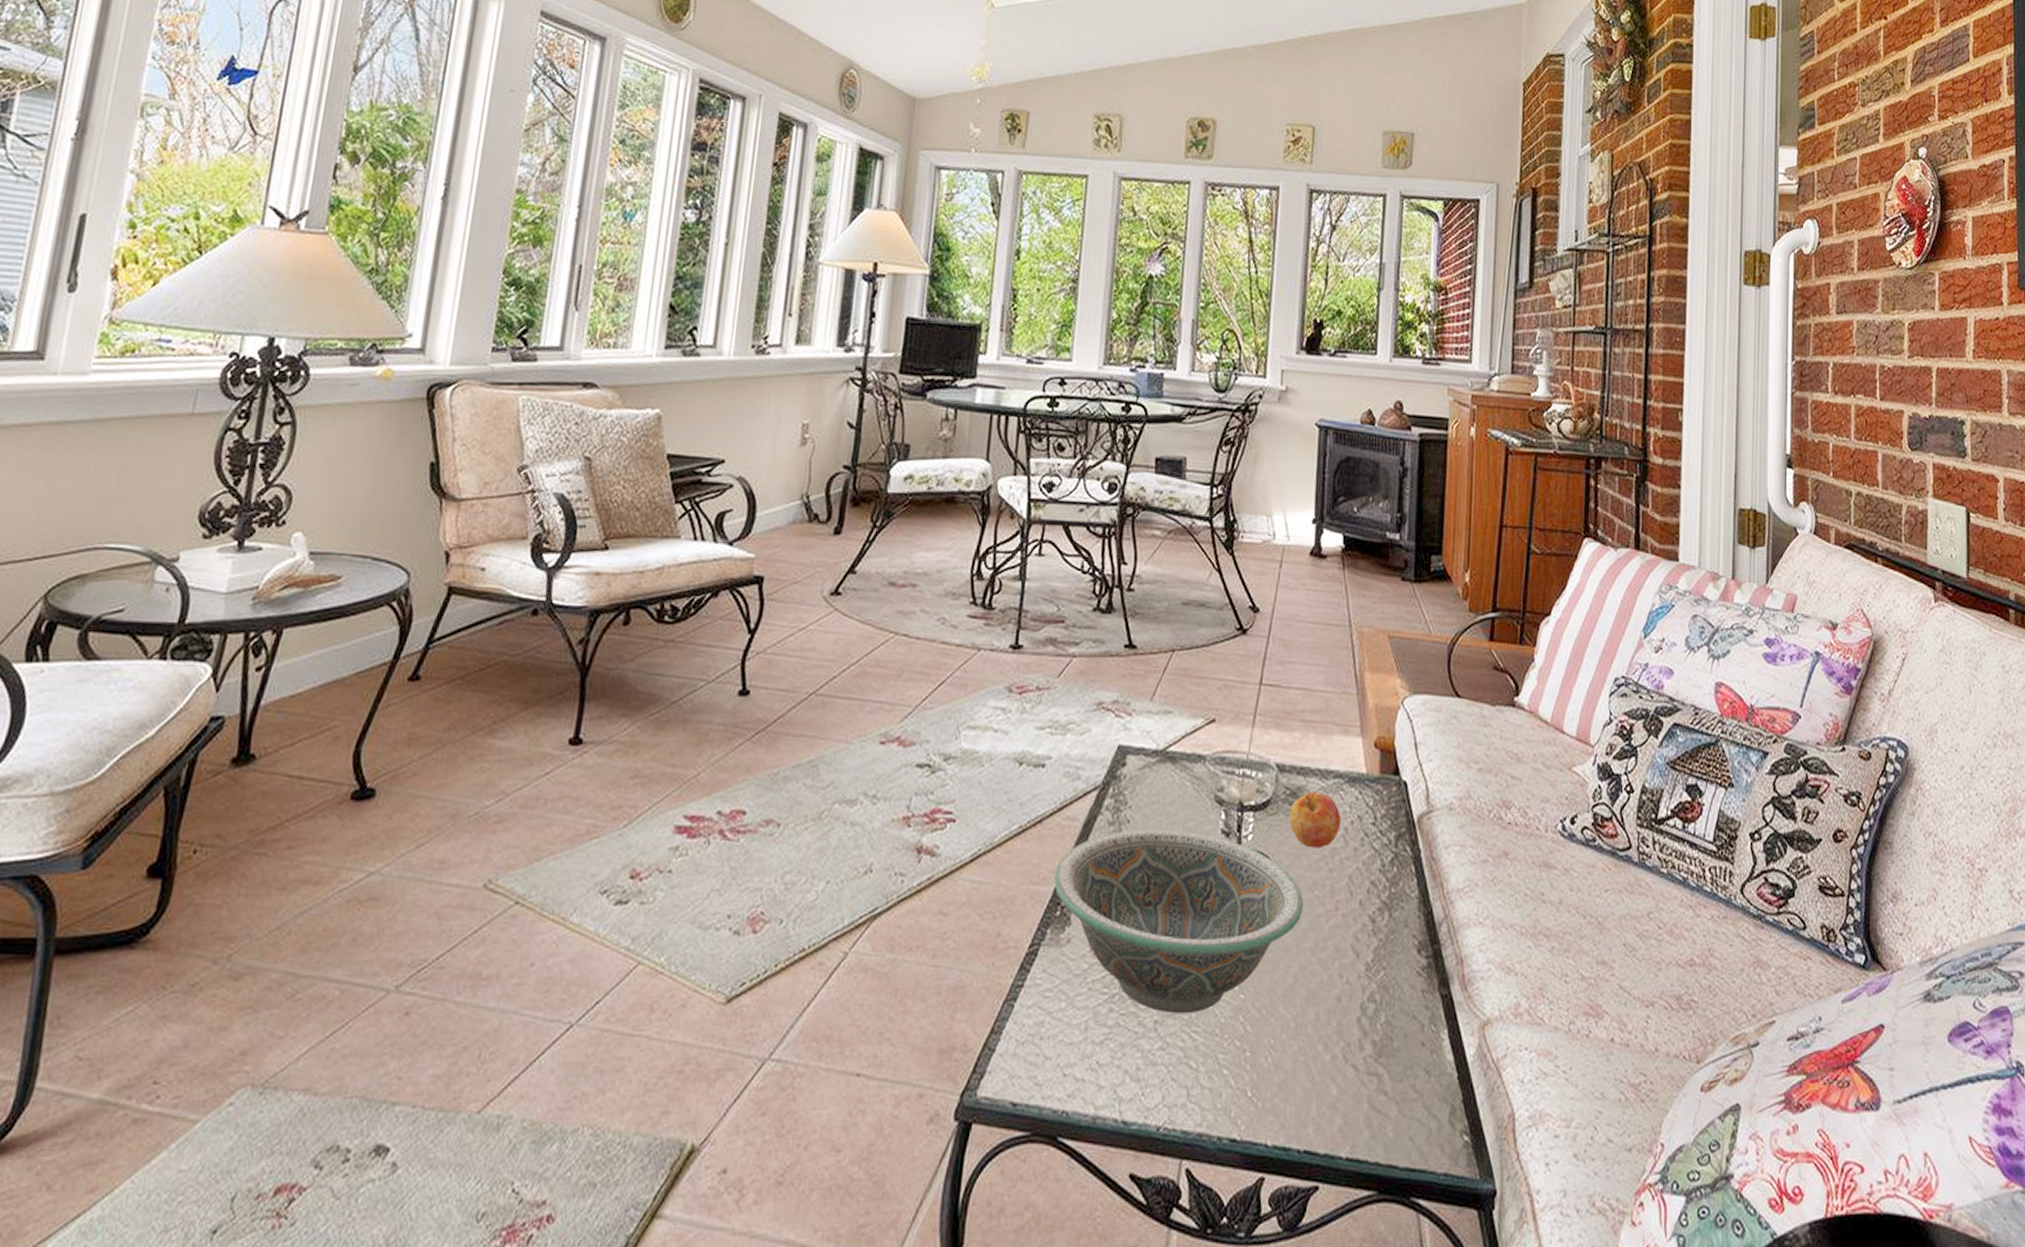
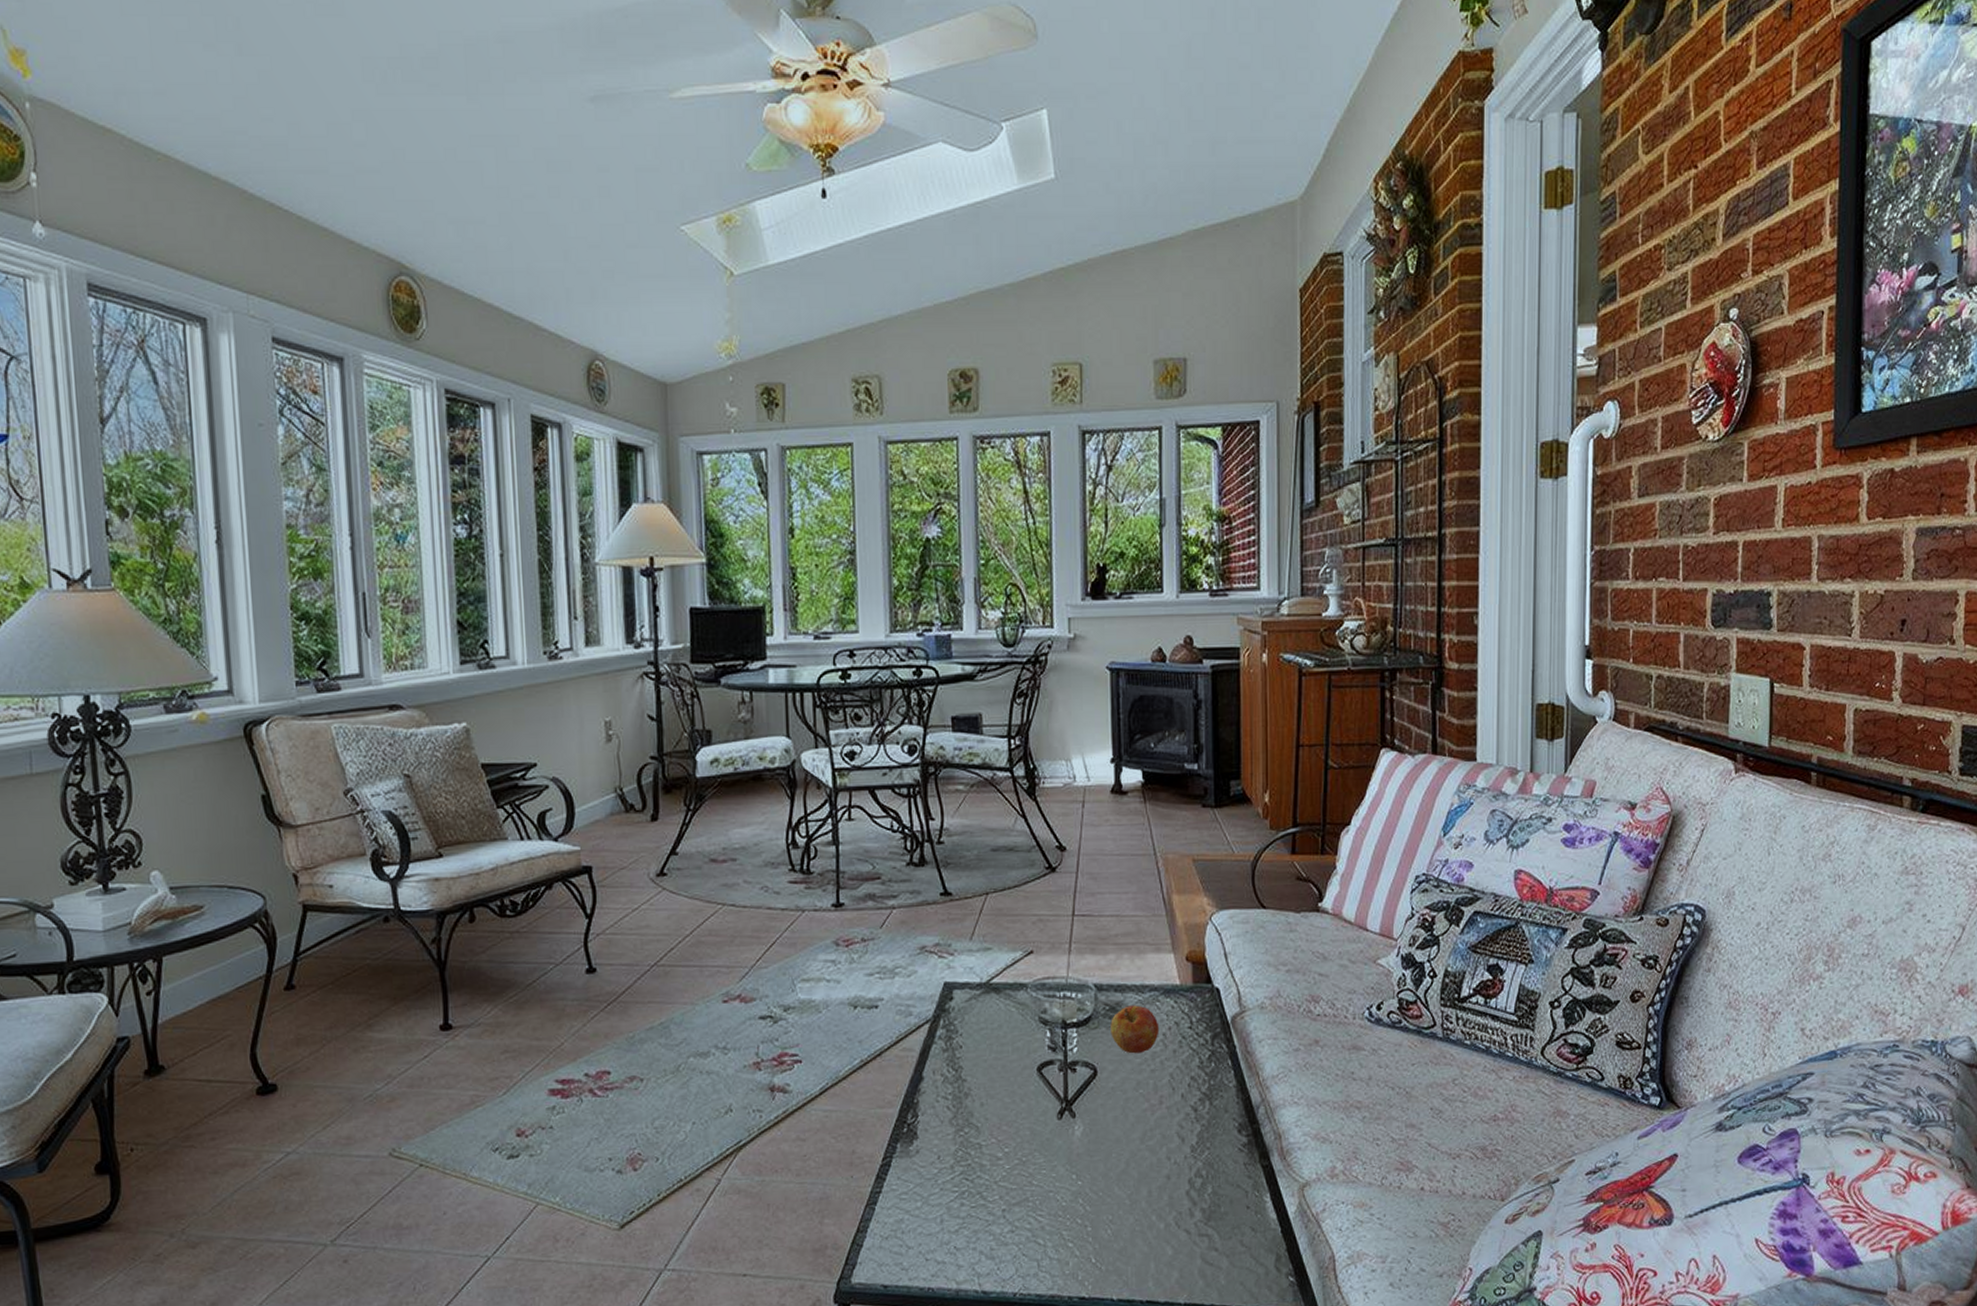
decorative bowl: present [1054,828,1304,1014] -> none [898,1050,1130,1203]

